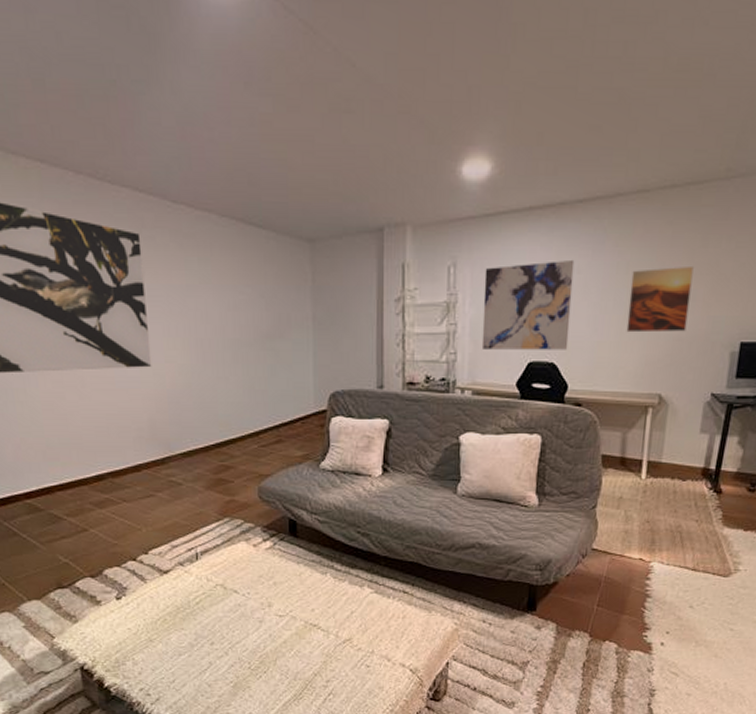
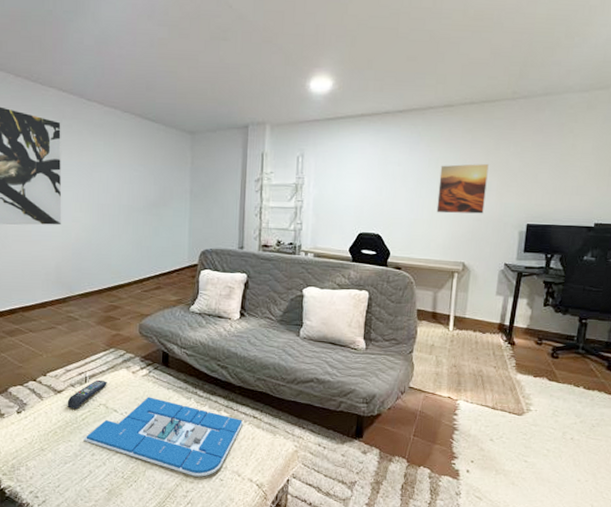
remote control: none [176,556,223,592] -> present [67,379,107,410]
board game: none [199,573,392,664] -> present [83,397,244,477]
wall art: present [481,259,575,350] -> none [322,155,396,225]

